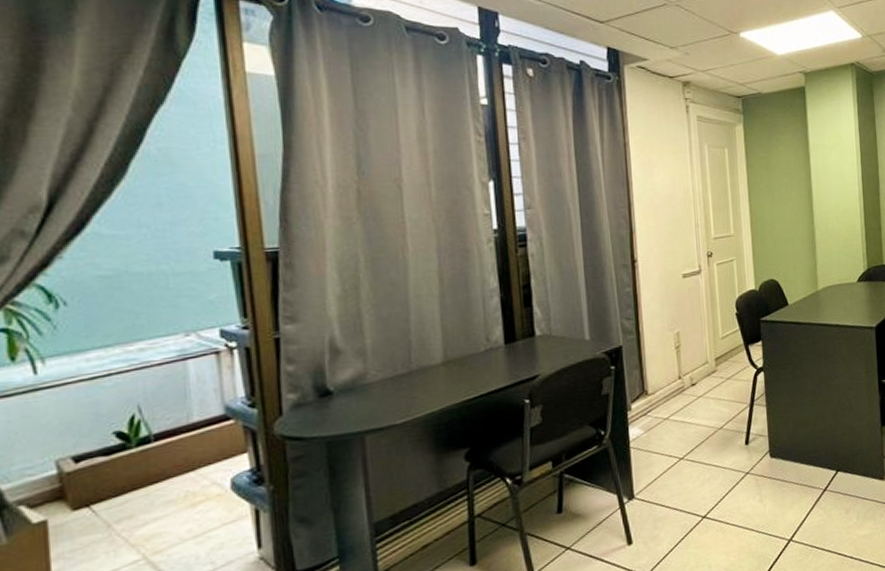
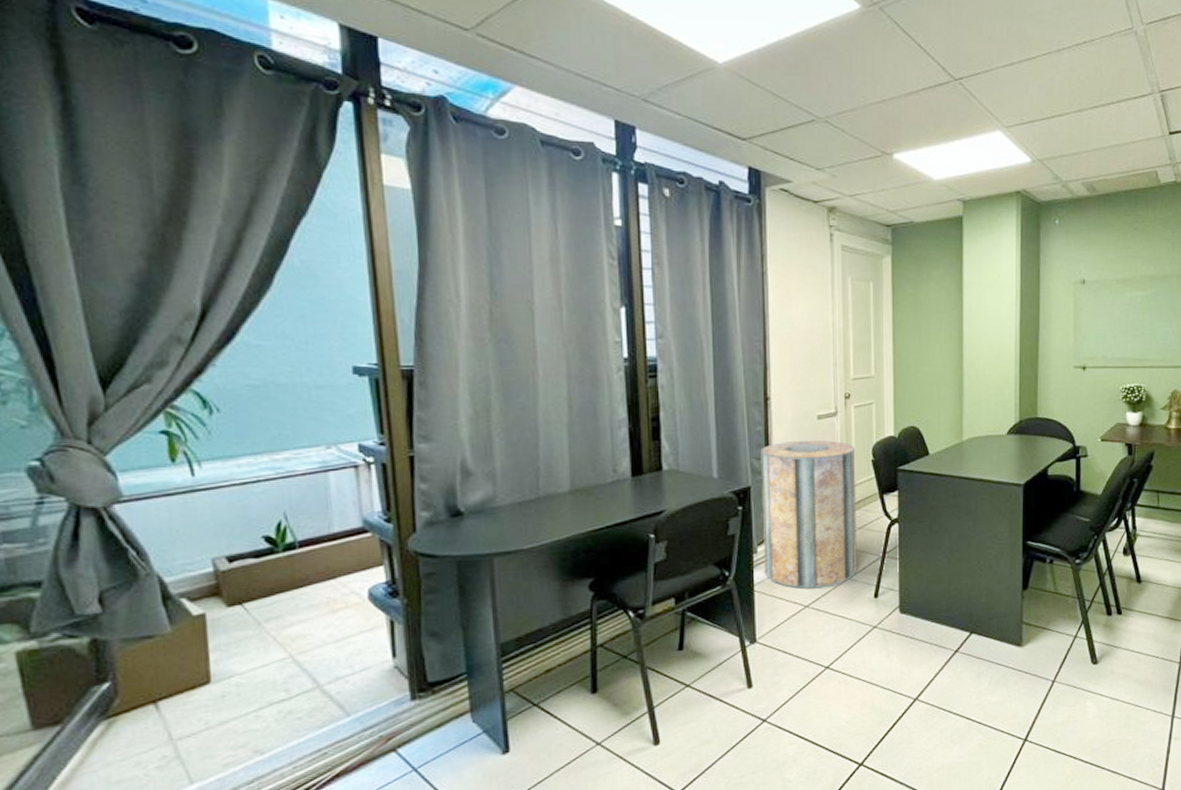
trash can: none [630,297,728,442] -> present [760,440,857,589]

